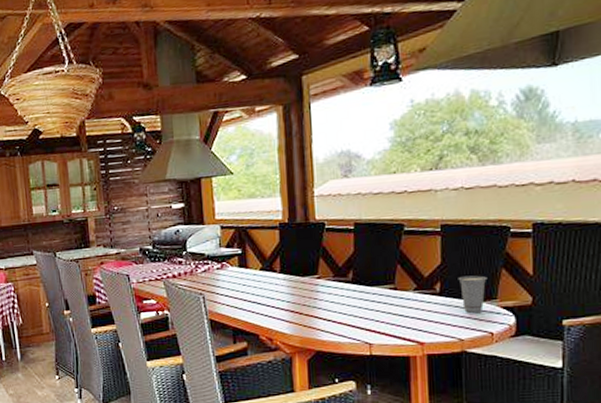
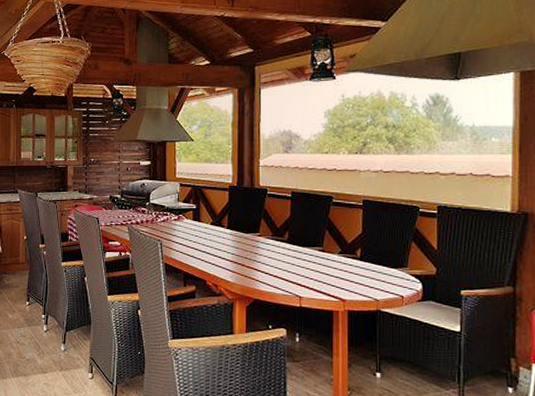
cup: present [458,275,487,313] -> none [375,245,400,277]

